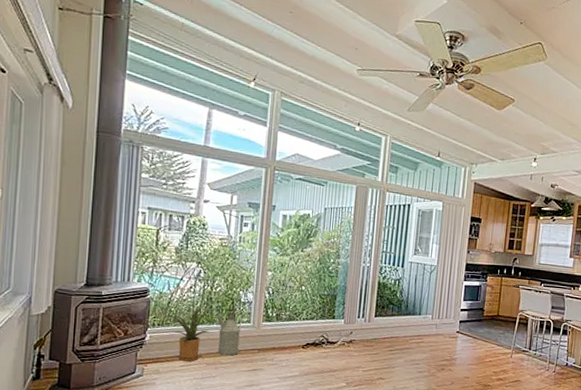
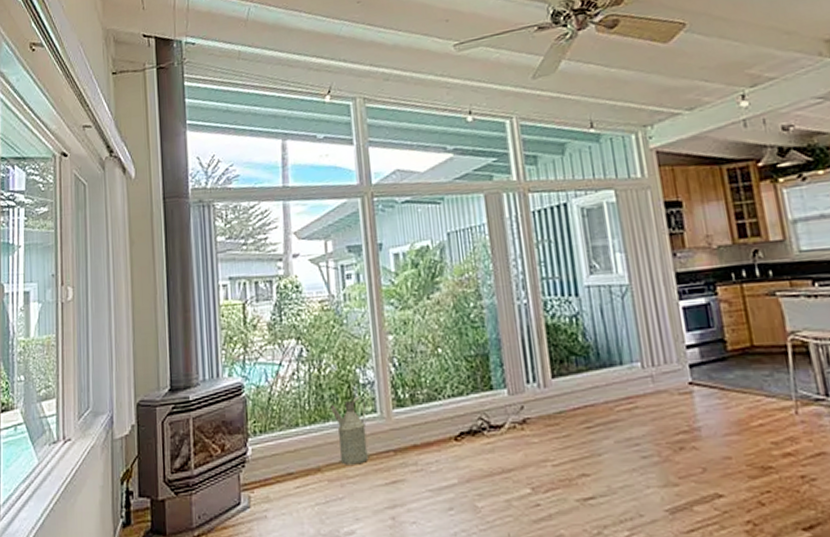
house plant: present [168,305,210,361] -> none [270,395,325,480]

